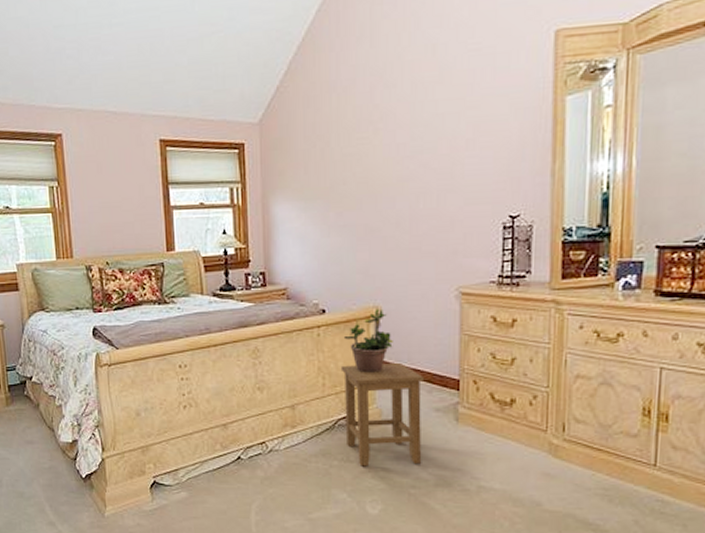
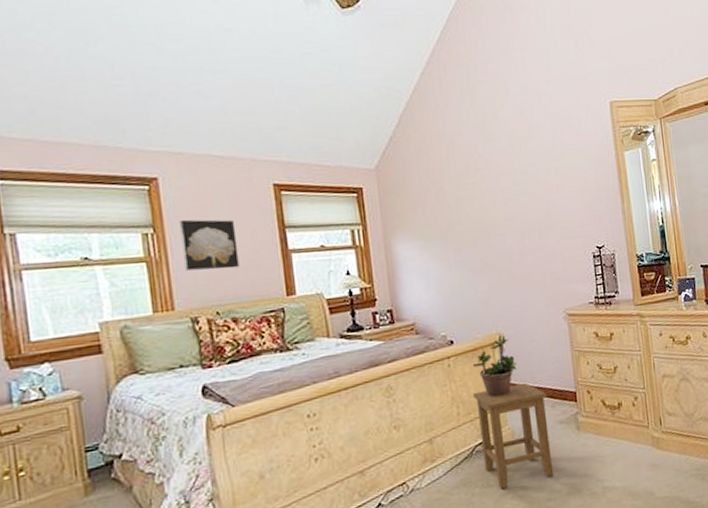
wall art: none [78,174,127,223] -> present [179,219,240,271]

